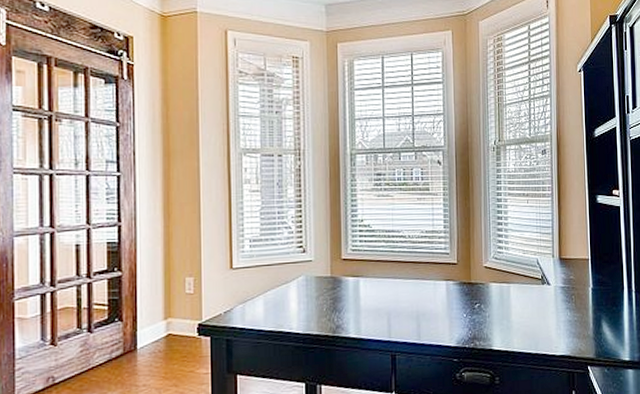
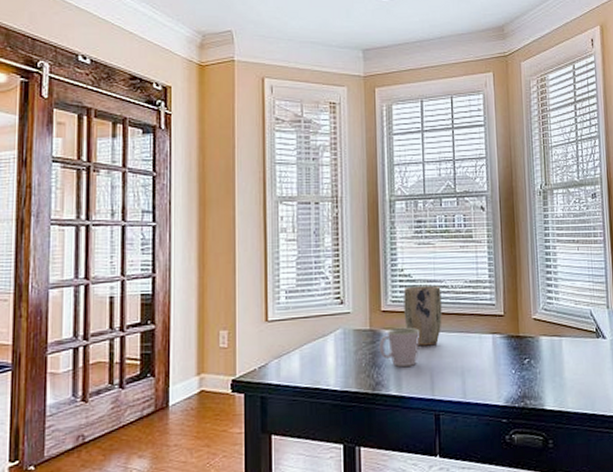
mug: none [340,275,378,311] -> present [380,328,419,367]
plant pot: none [363,235,399,292] -> present [404,285,442,346]

